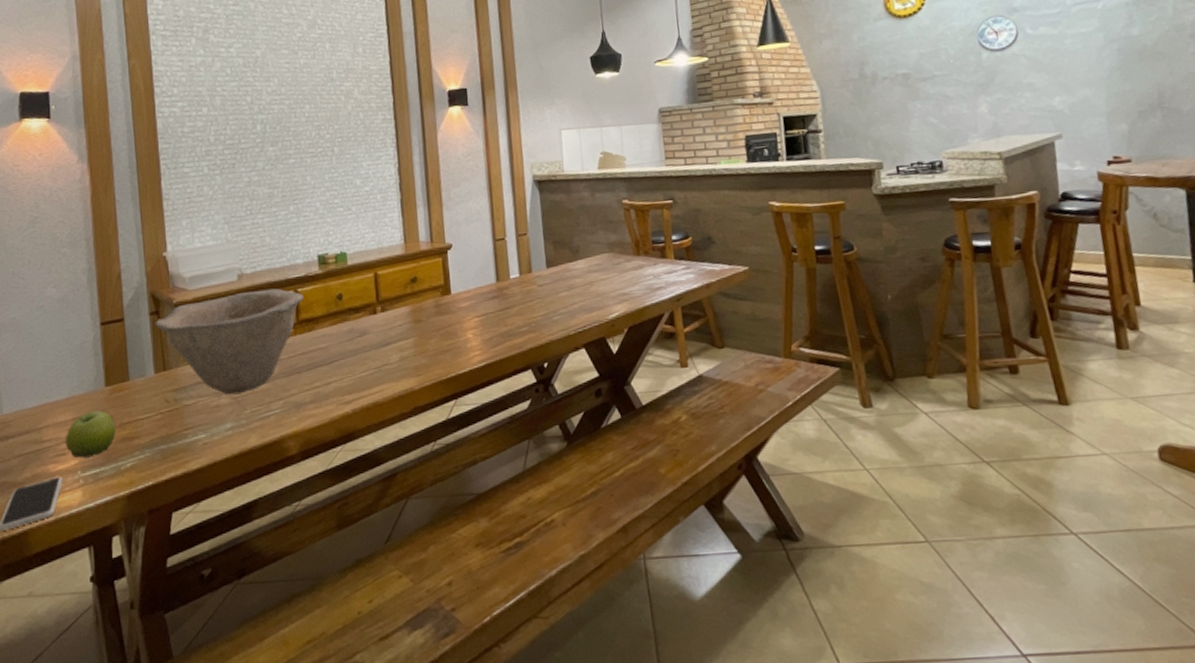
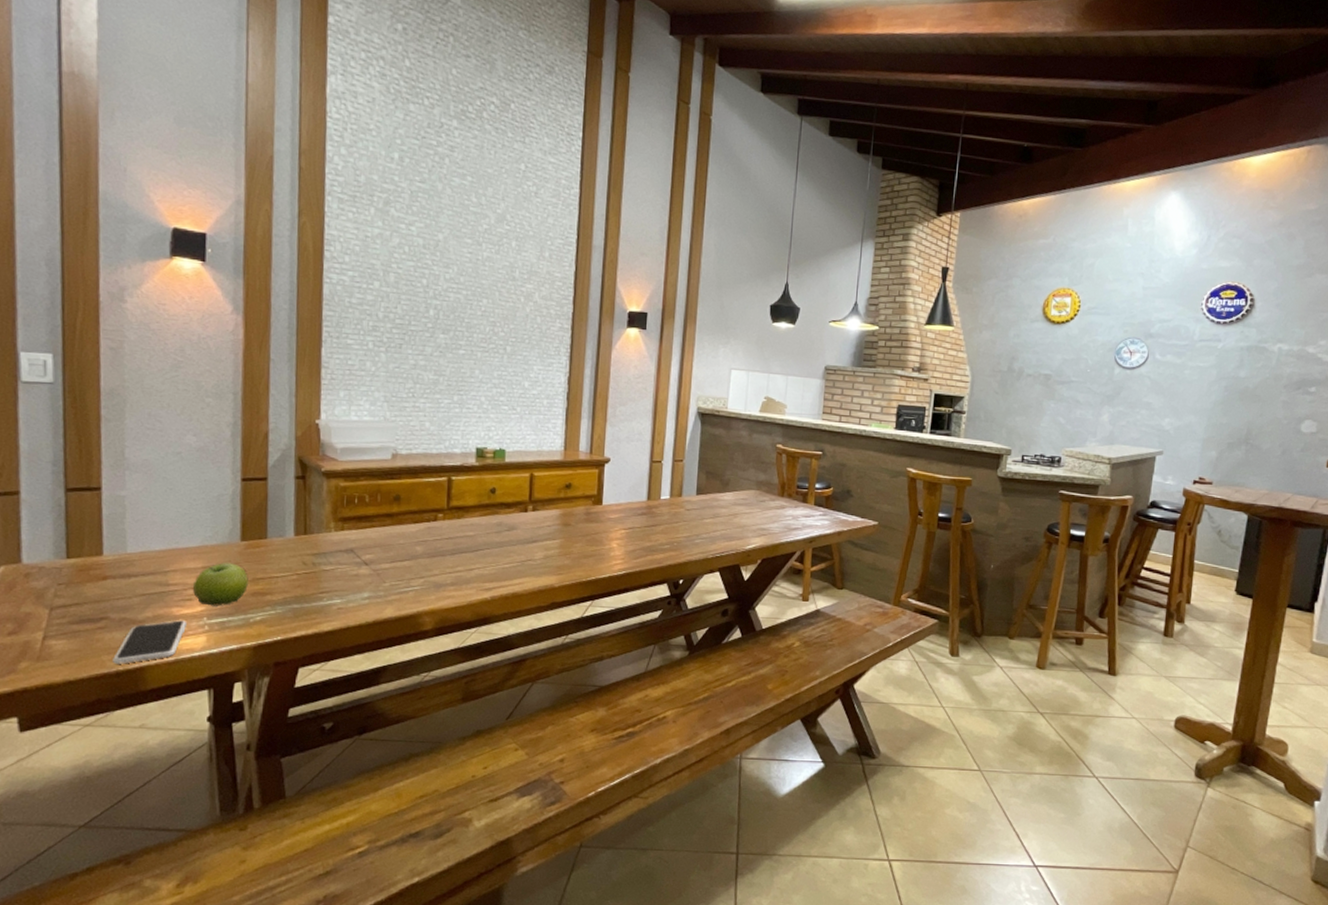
bowl: present [155,288,304,395] -> none [300,471,457,567]

